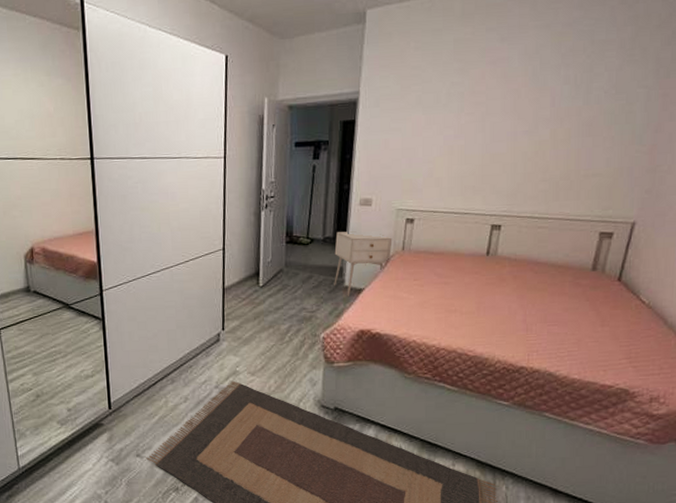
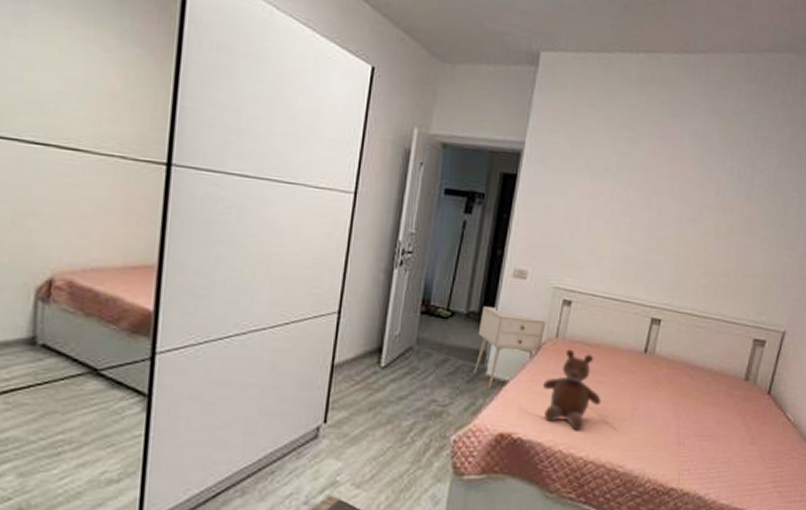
teddy bear: none [393,258,448,325] -> present [542,349,601,431]

